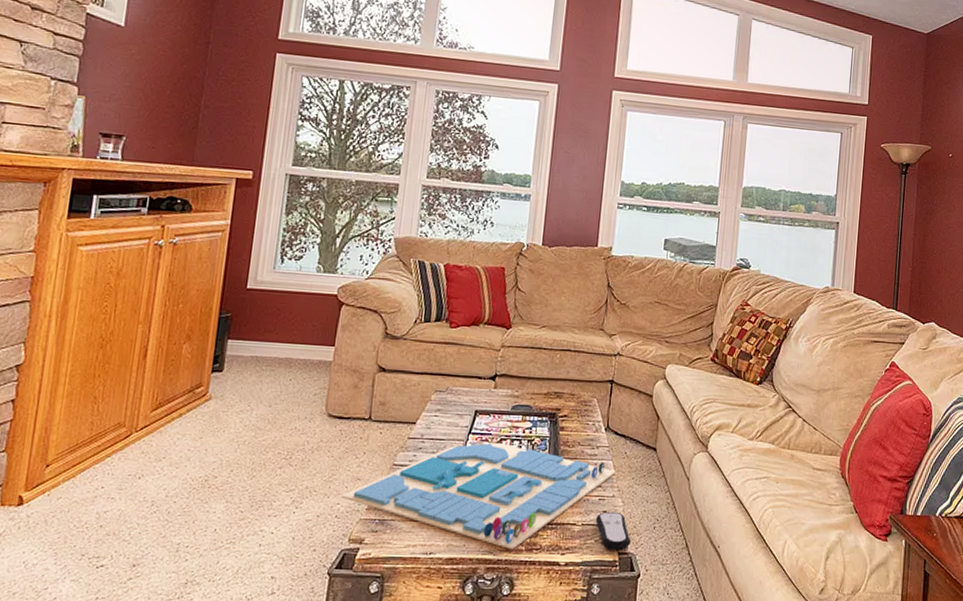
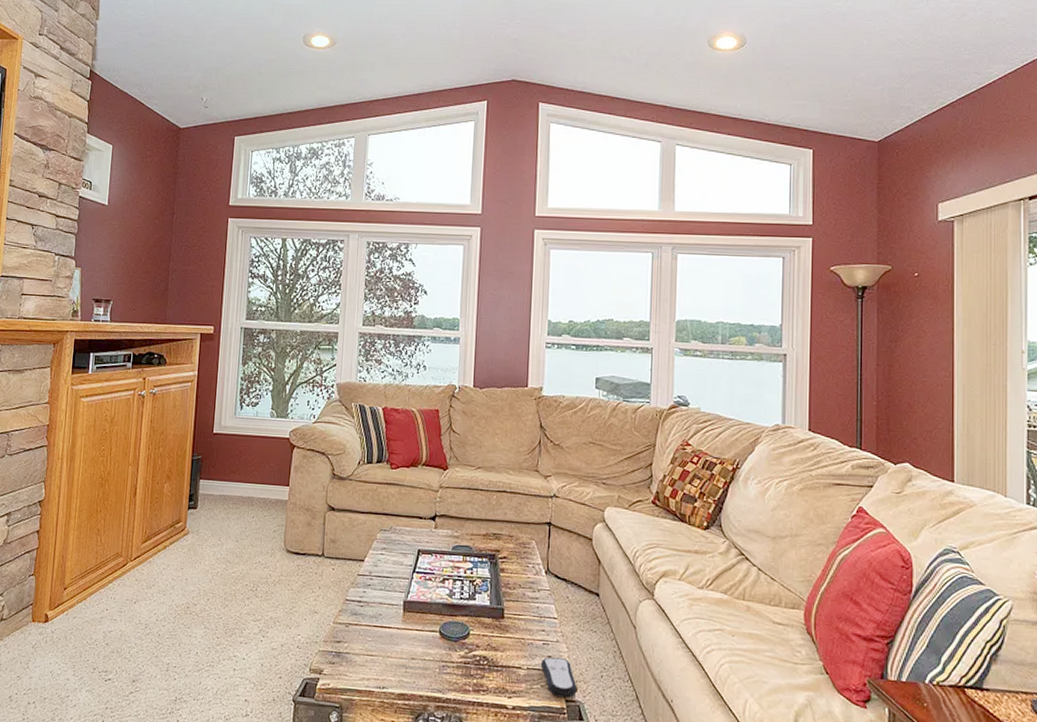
board game: present [341,443,616,550] -> none [301,582,559,690]

